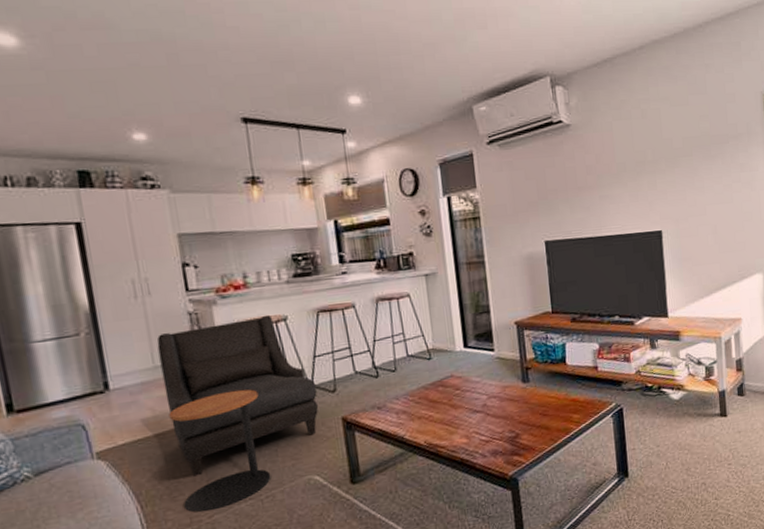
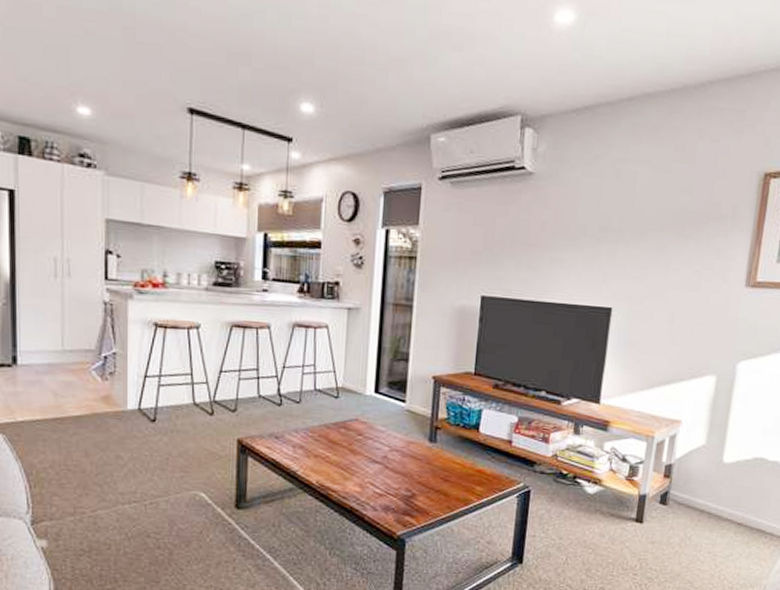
armchair: present [157,314,318,477] -> none [69,318,217,468]
side table: present [169,389,271,513] -> none [70,389,159,505]

